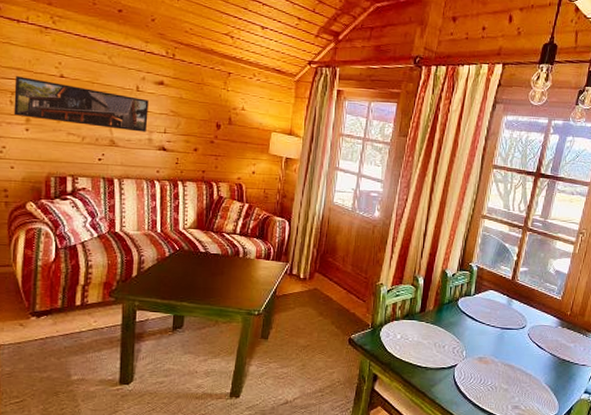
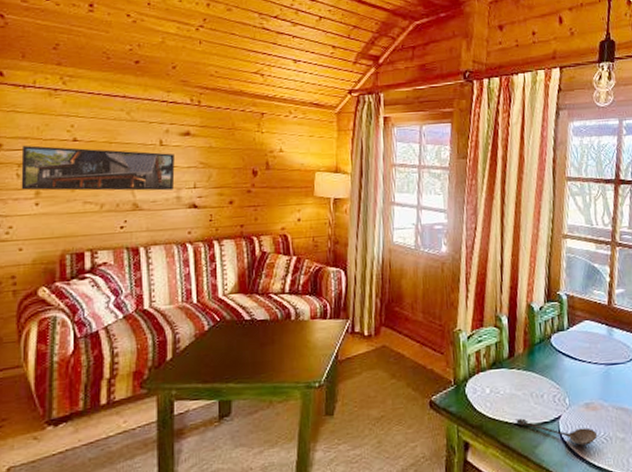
spoon: none [419,362,485,390] -> present [516,418,597,446]

